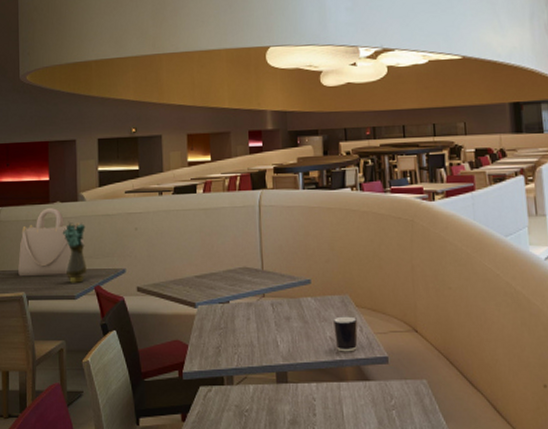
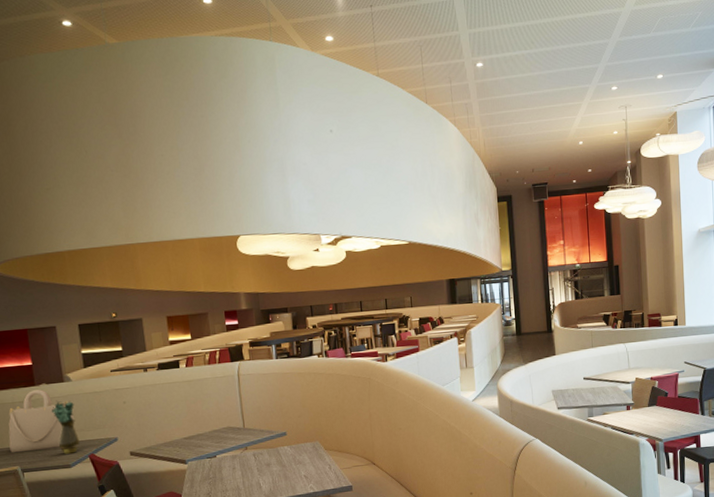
mug: present [332,316,358,352] -> none [306,457,328,486]

